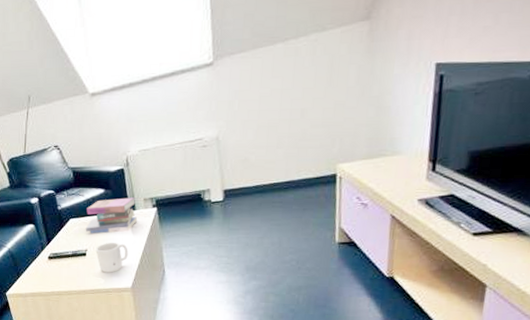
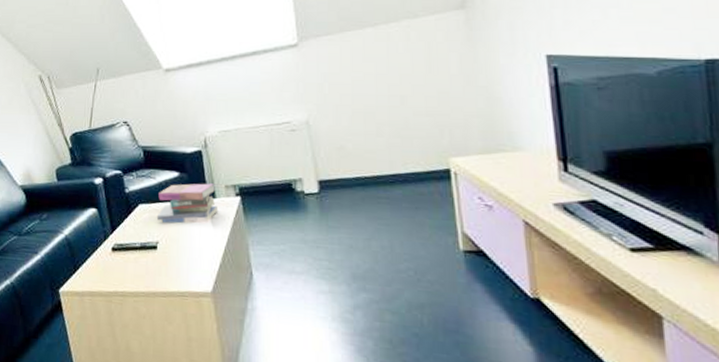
mug: present [95,242,128,273] -> none [168,234,208,272]

